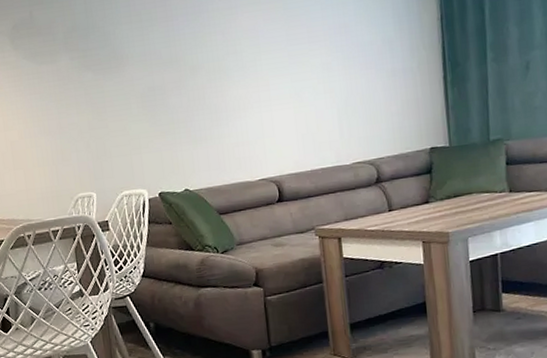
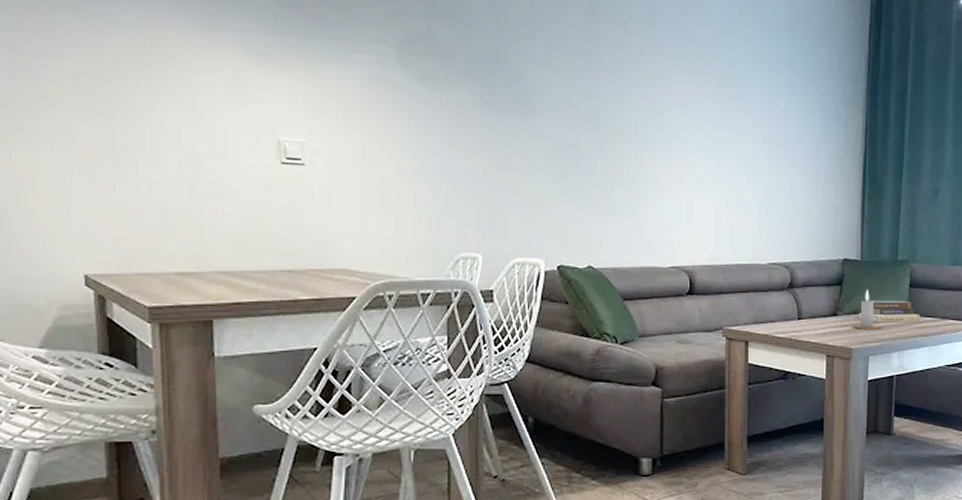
candle: none [447,173,478,214] -> present [852,289,881,329]
books: none [452,179,522,206] -> present [859,300,920,324]

